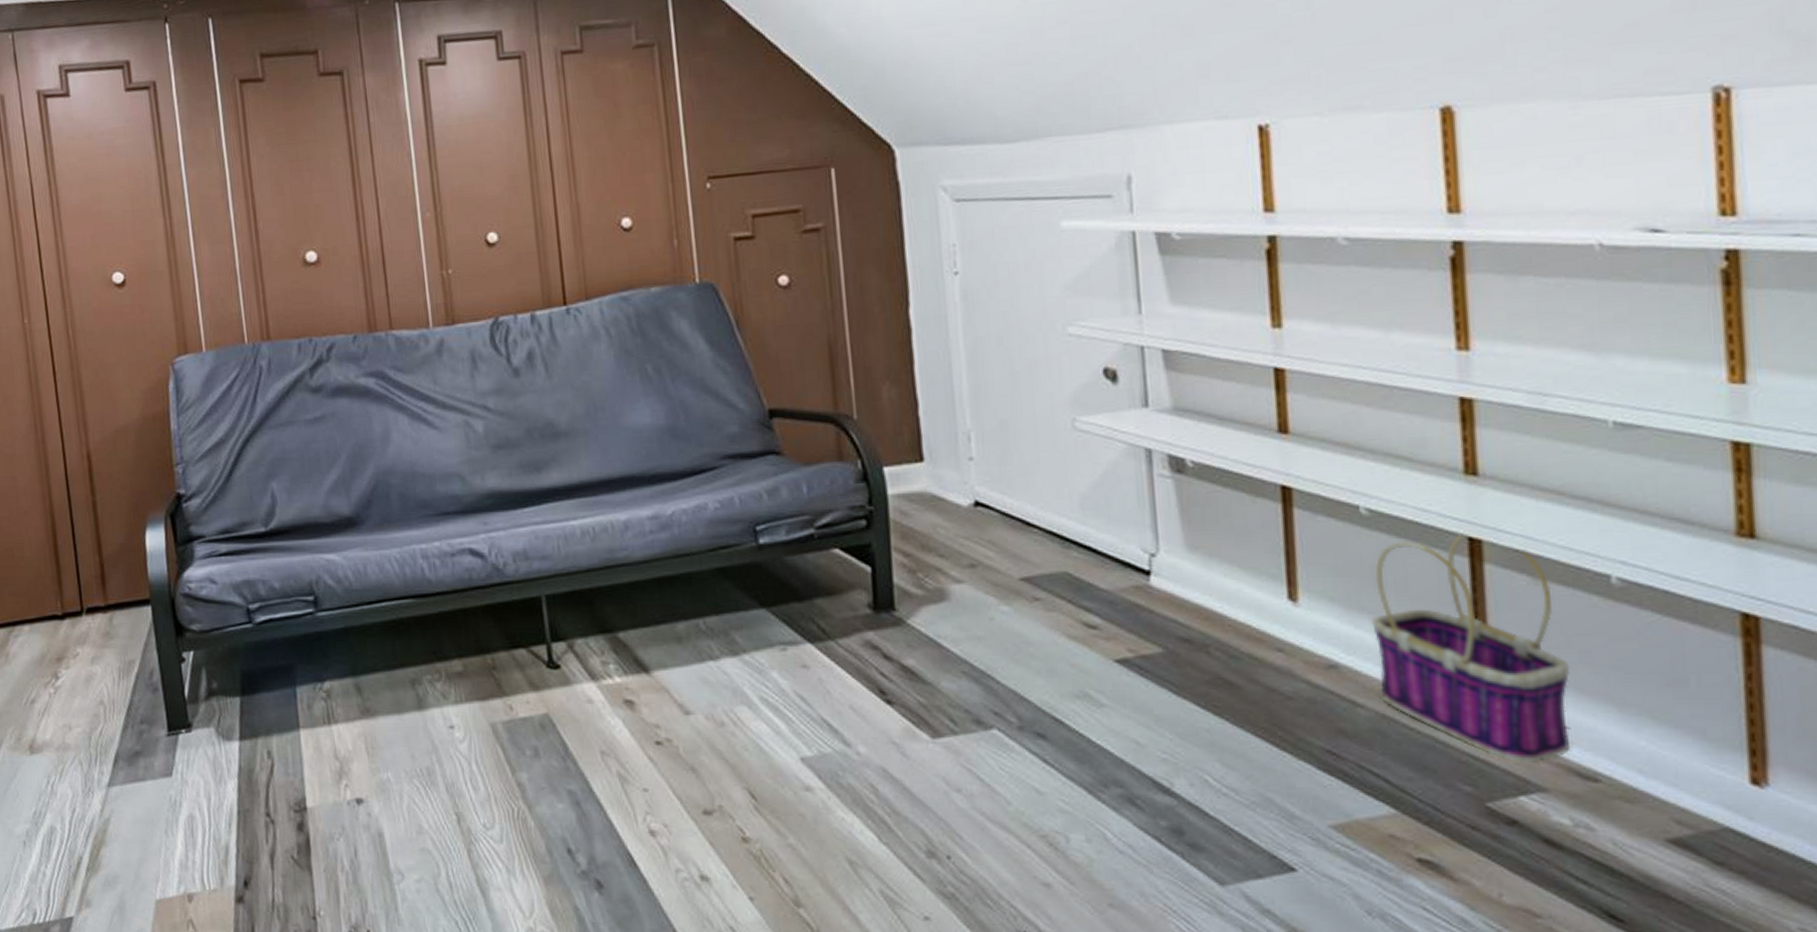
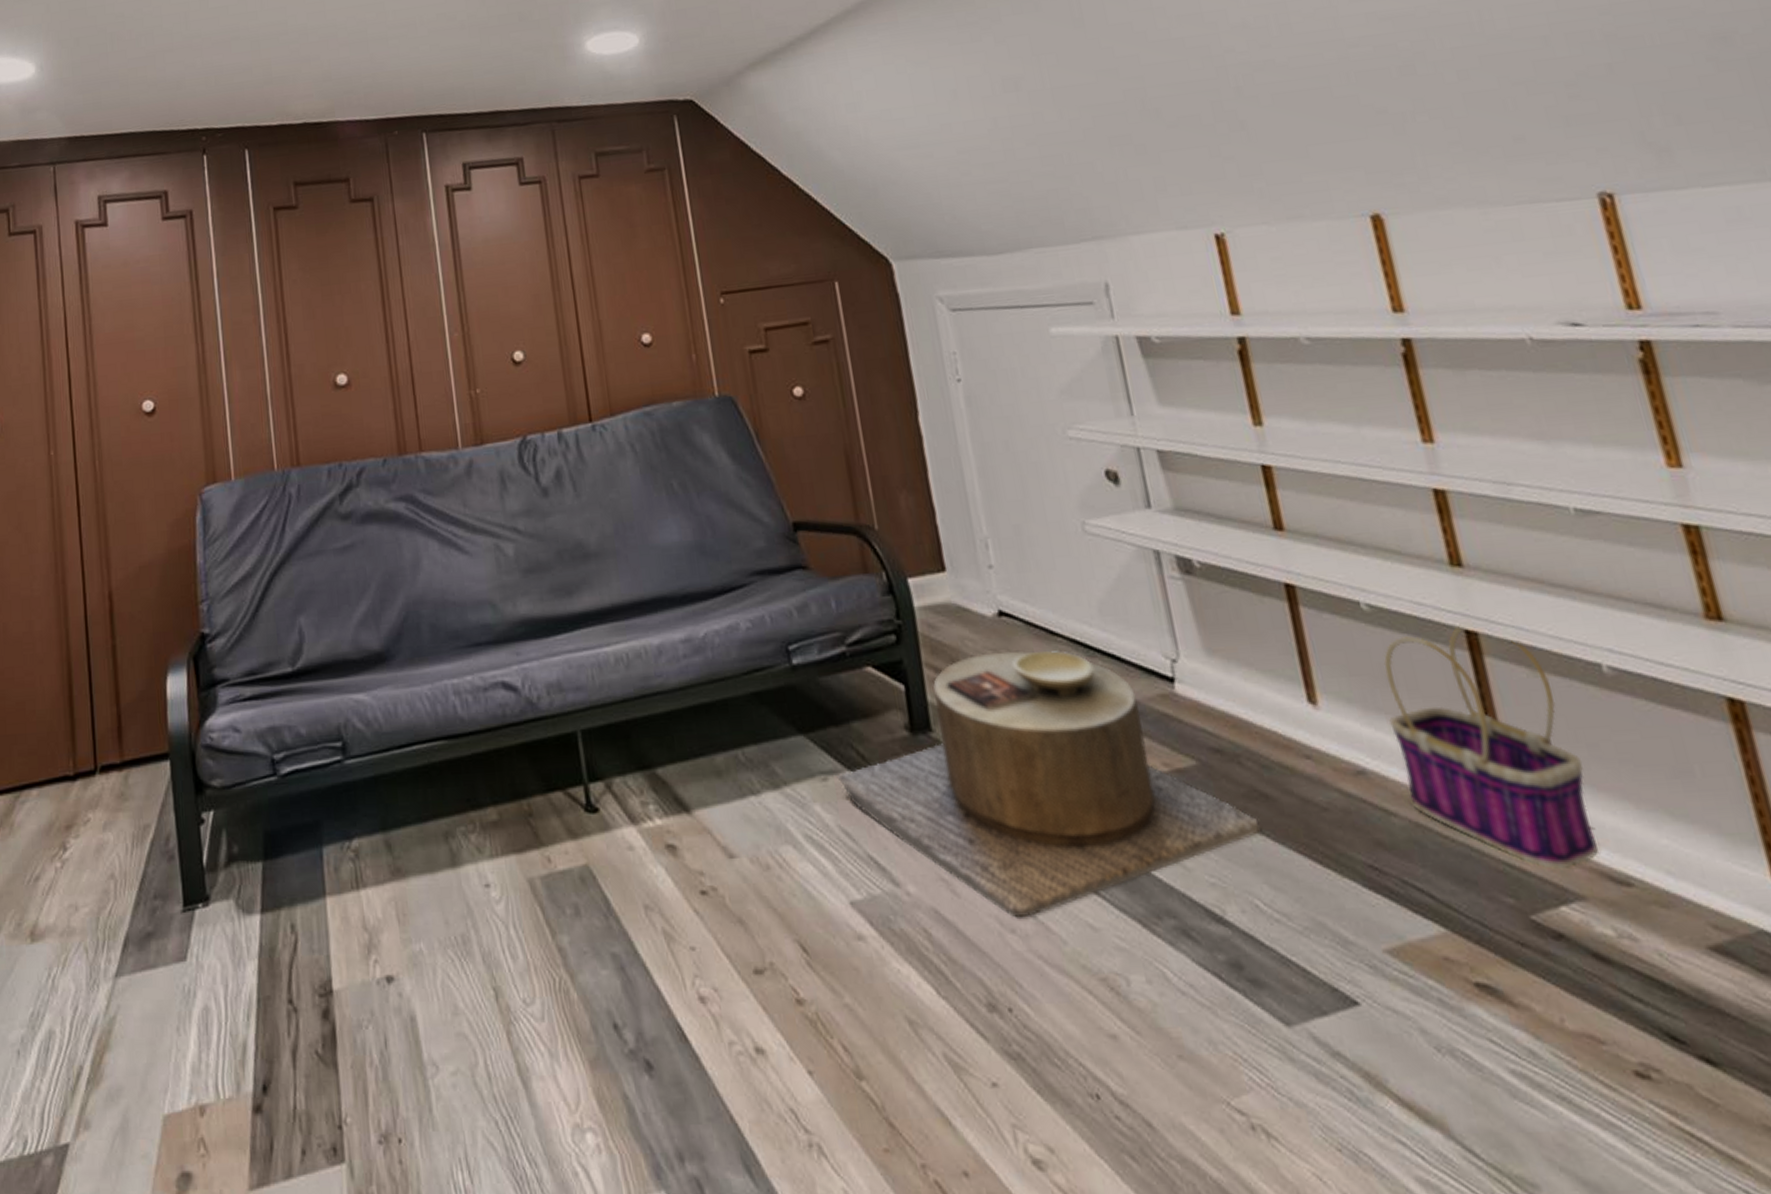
side table: none [796,539,1220,780] -> present [836,650,1261,918]

